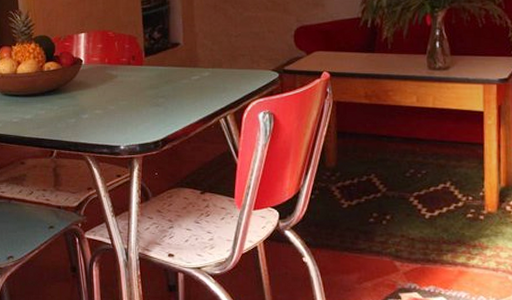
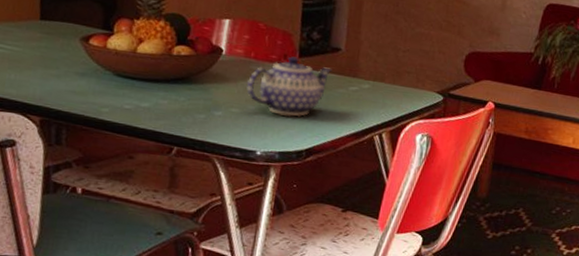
teapot: none [104,57,175,111] -> present [246,56,332,117]

